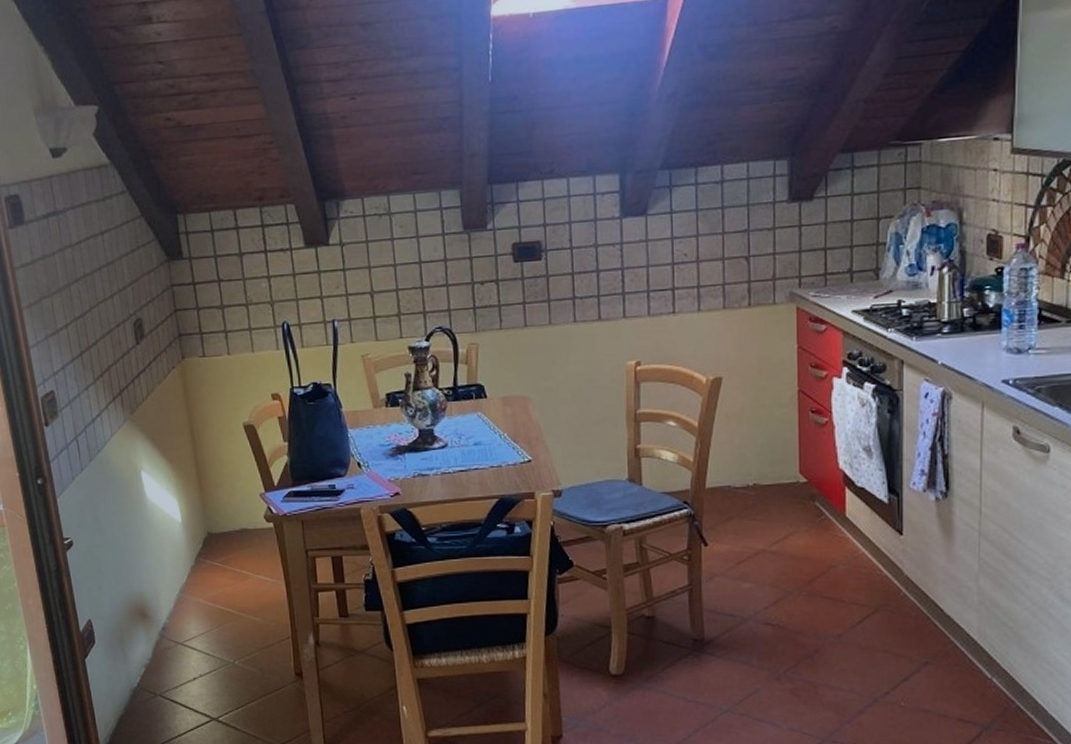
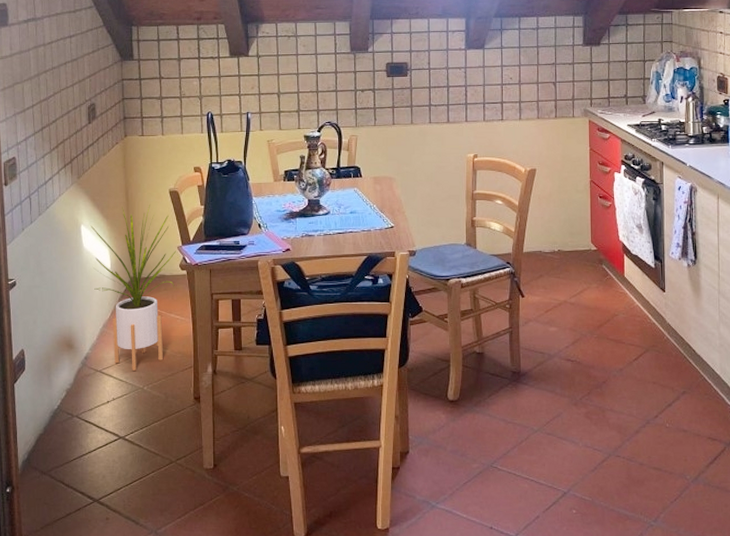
house plant: none [152,443,261,643] -> present [90,205,176,371]

